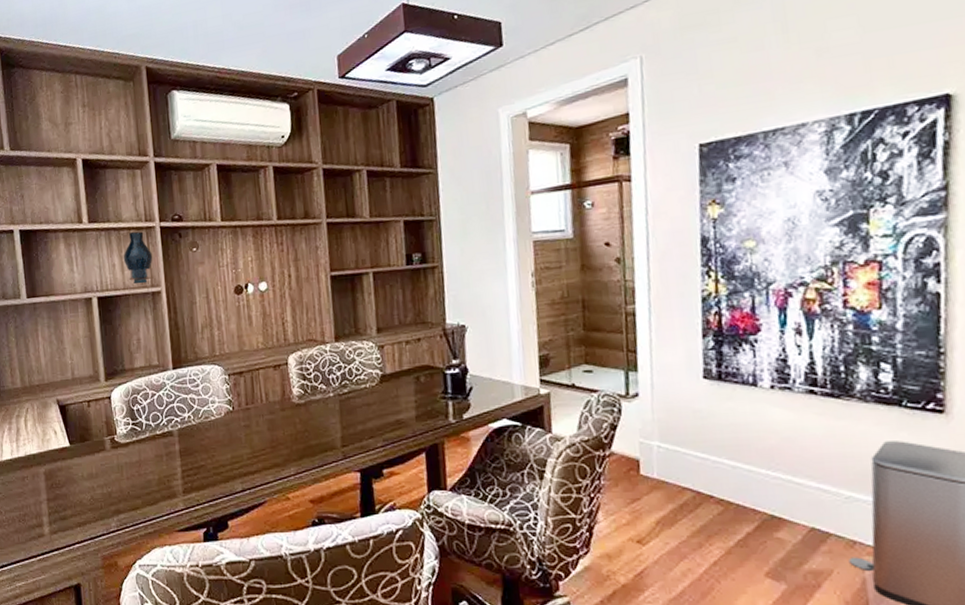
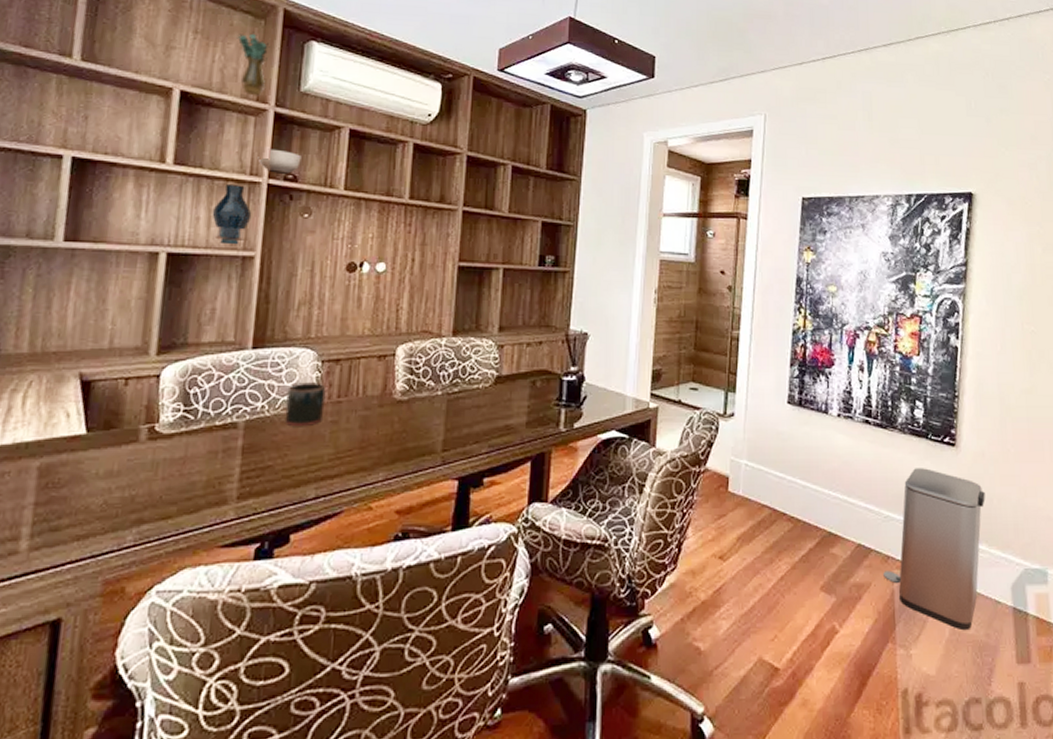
vase: none [114,94,143,152] -> present [237,32,270,96]
bowl: none [148,194,183,217] -> present [257,148,301,174]
mug: none [205,393,237,431] -> present [284,382,326,426]

